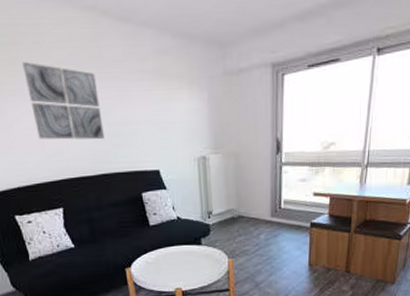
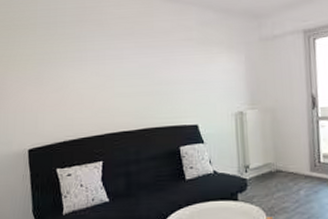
wall art: present [22,61,105,140] -> none [85,34,149,98]

